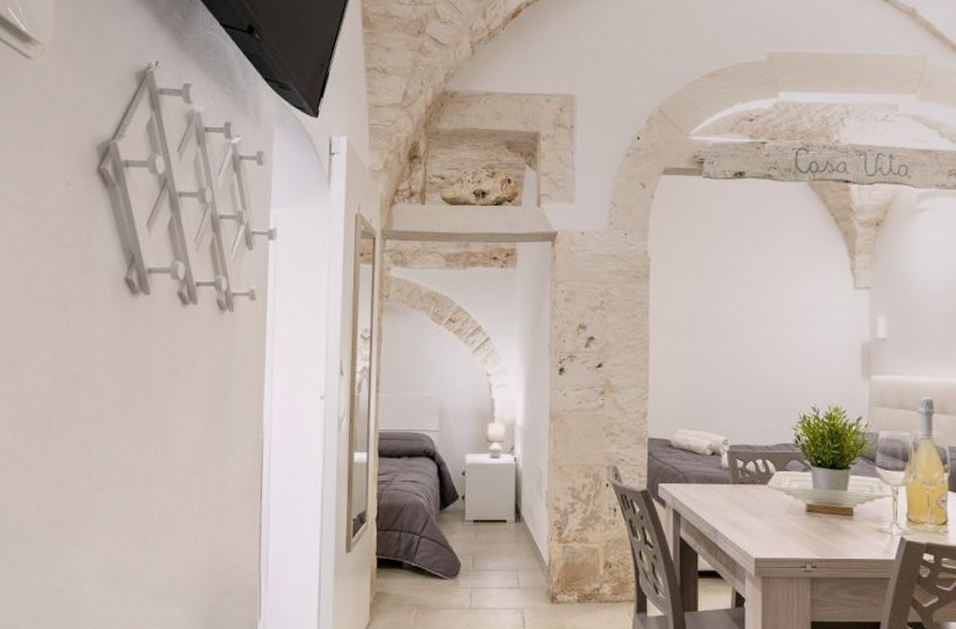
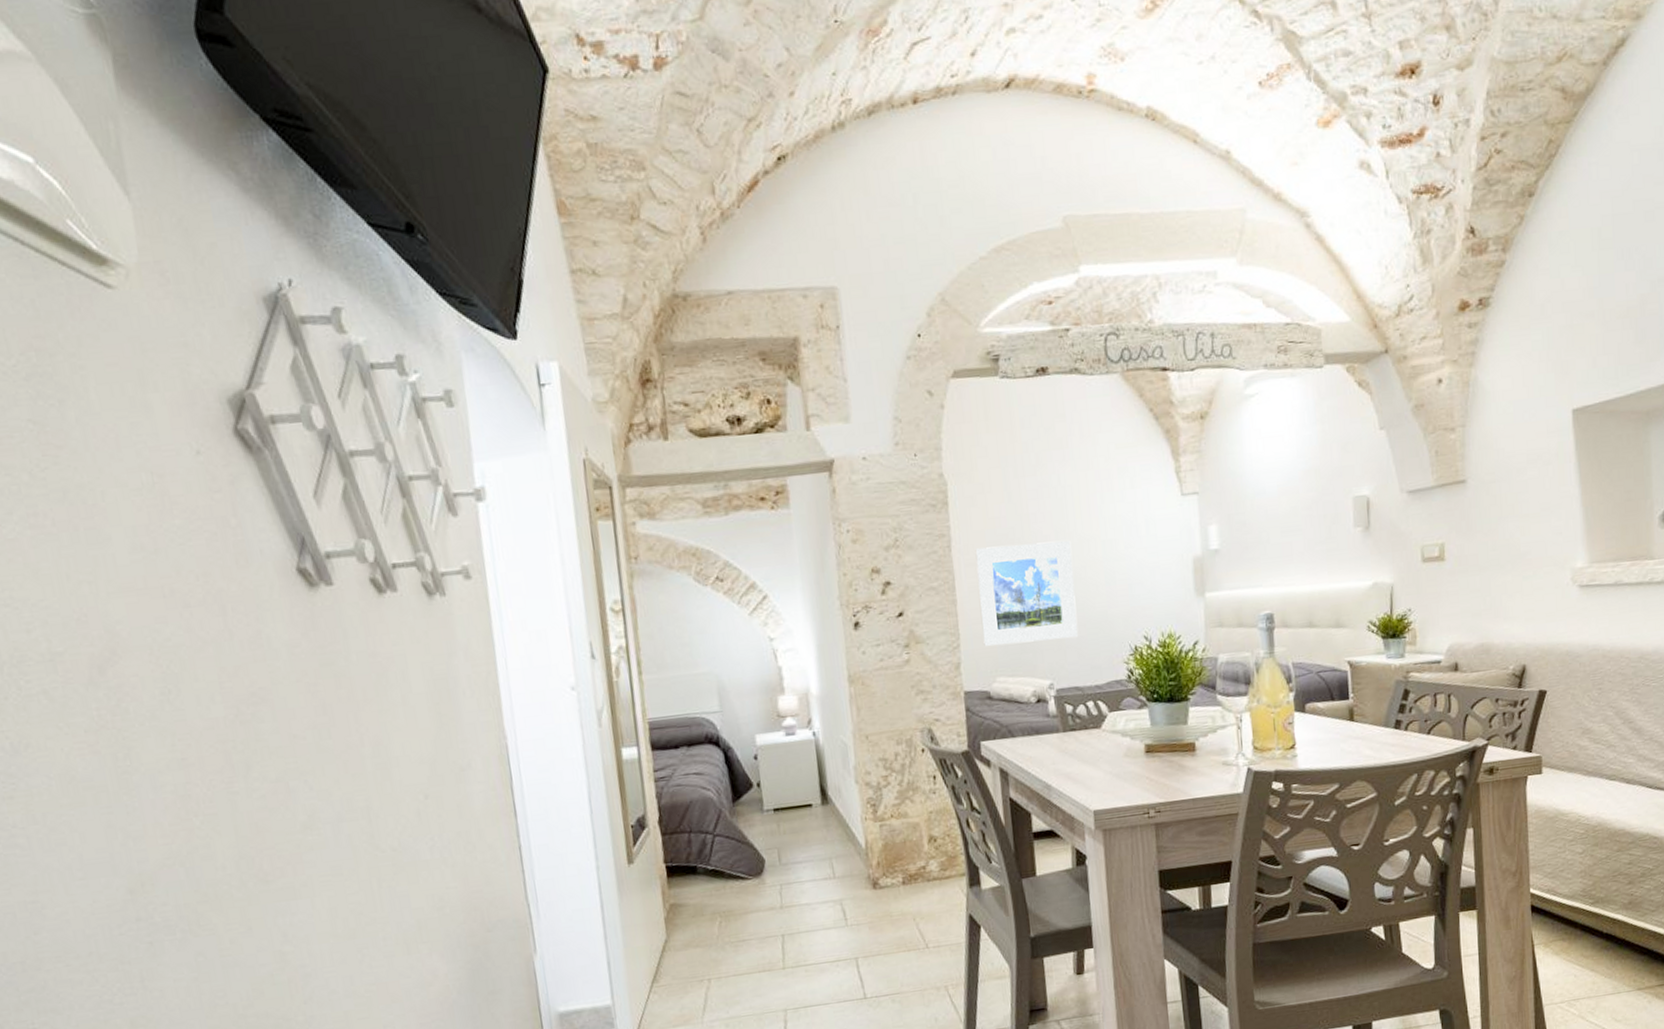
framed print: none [669,316,754,402] -> present [975,540,1078,646]

